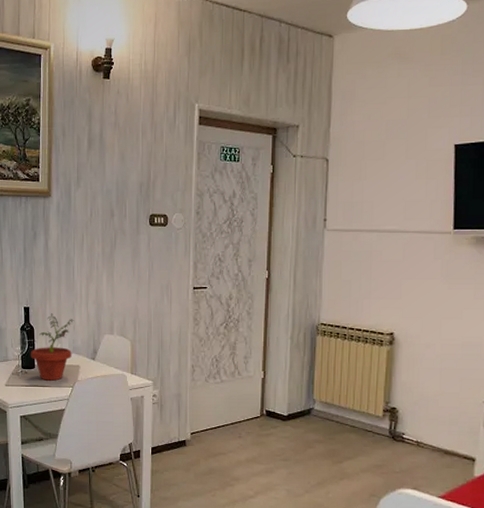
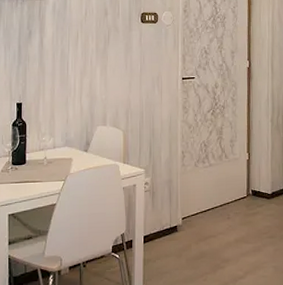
potted plant: present [30,313,75,381] -> none [21,108,68,176]

